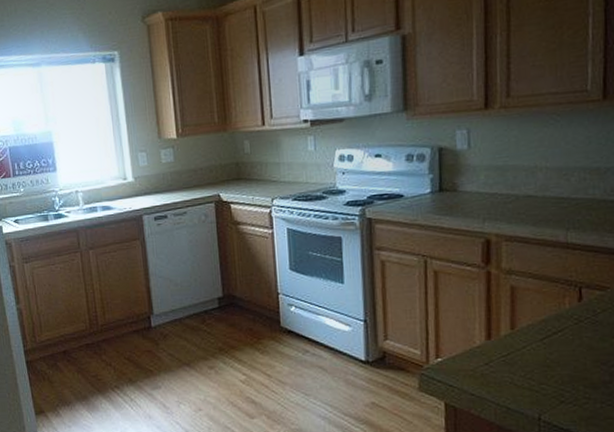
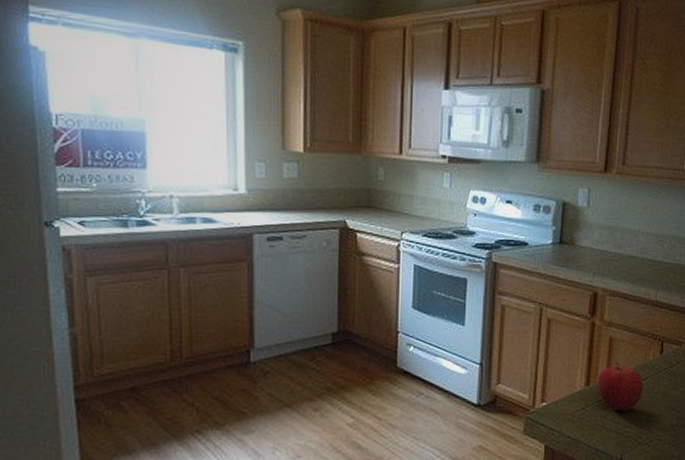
fruit: none [500,312,561,367] -> present [597,361,644,411]

